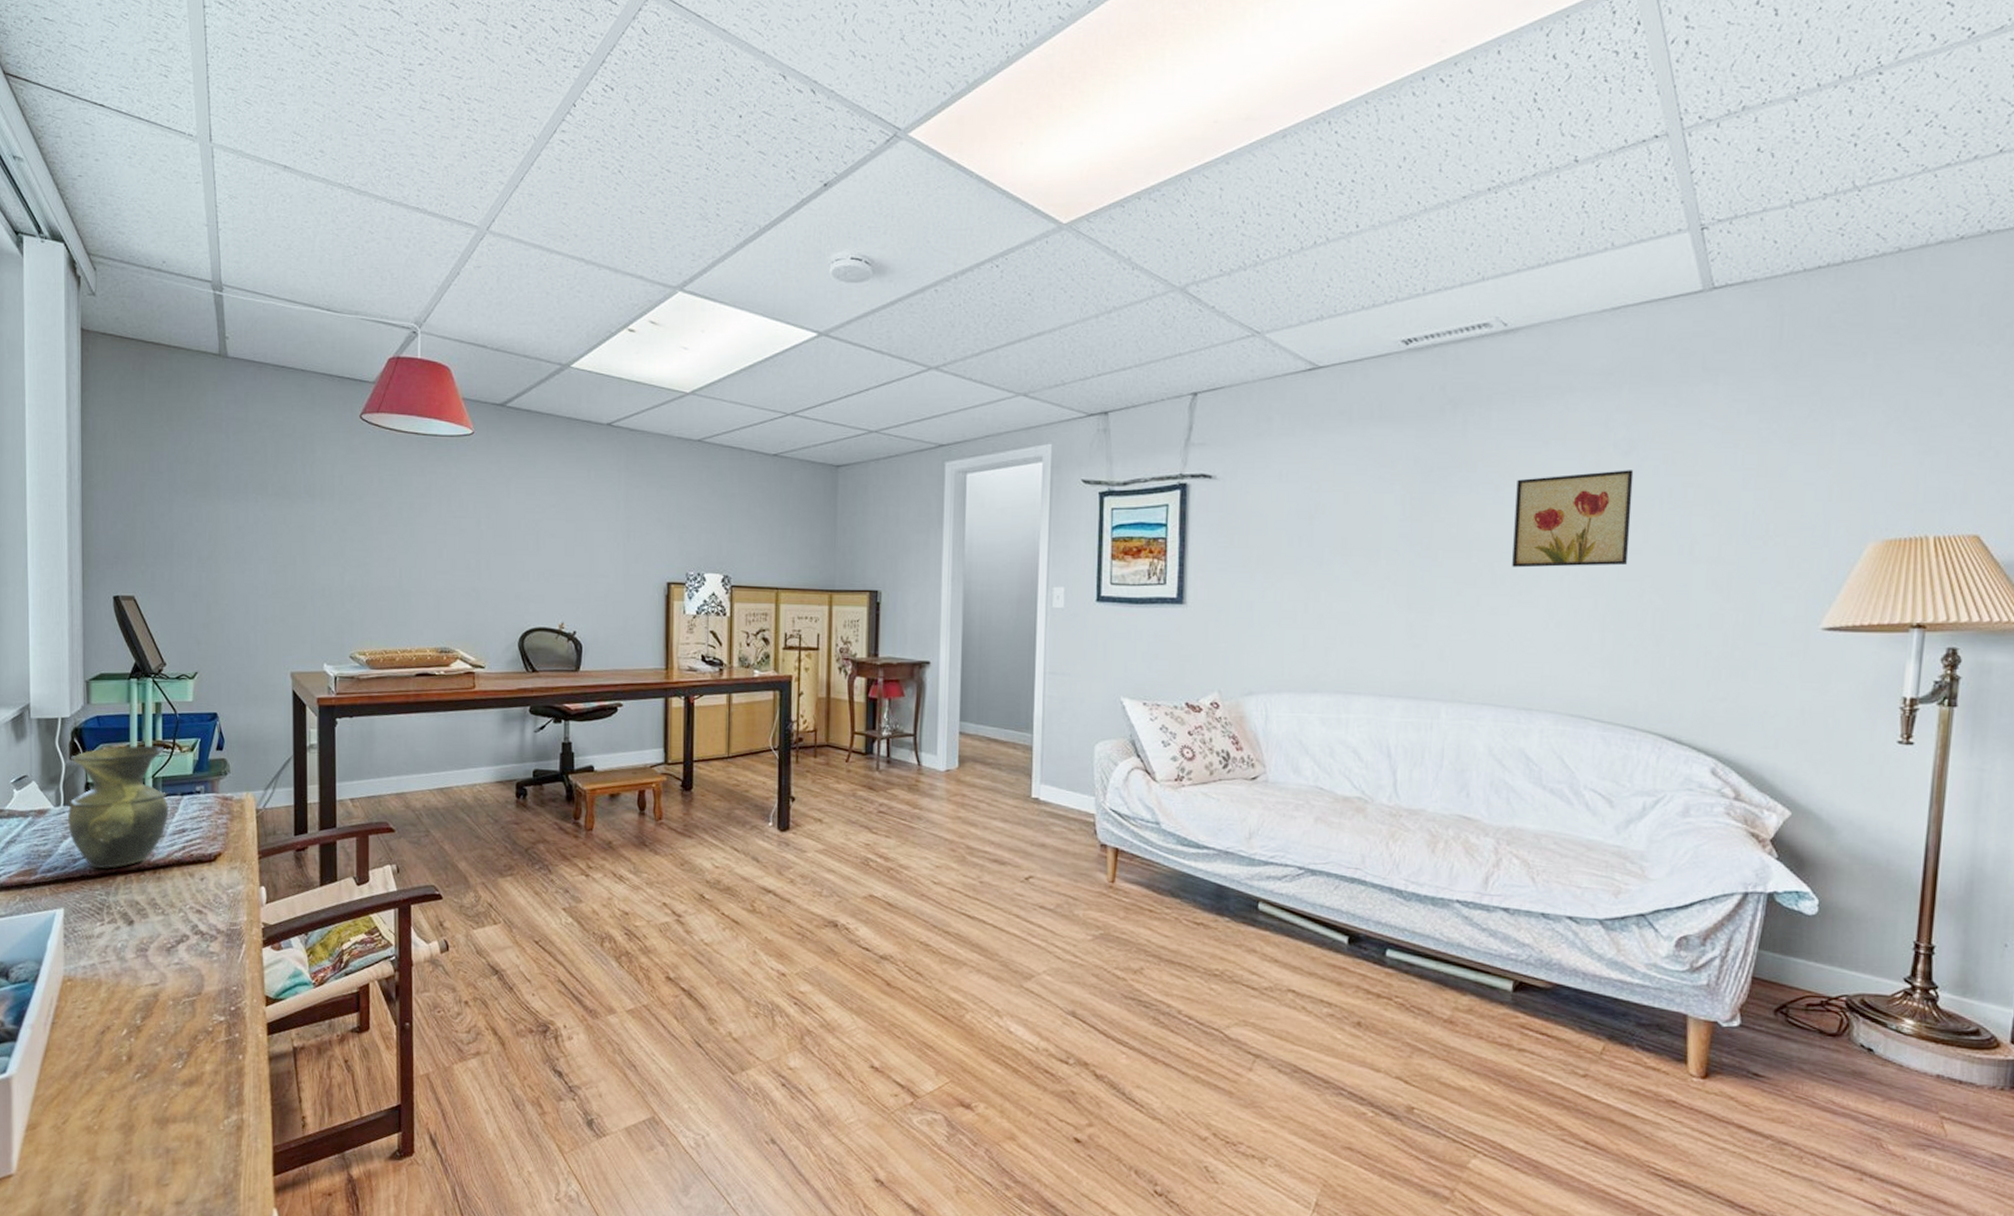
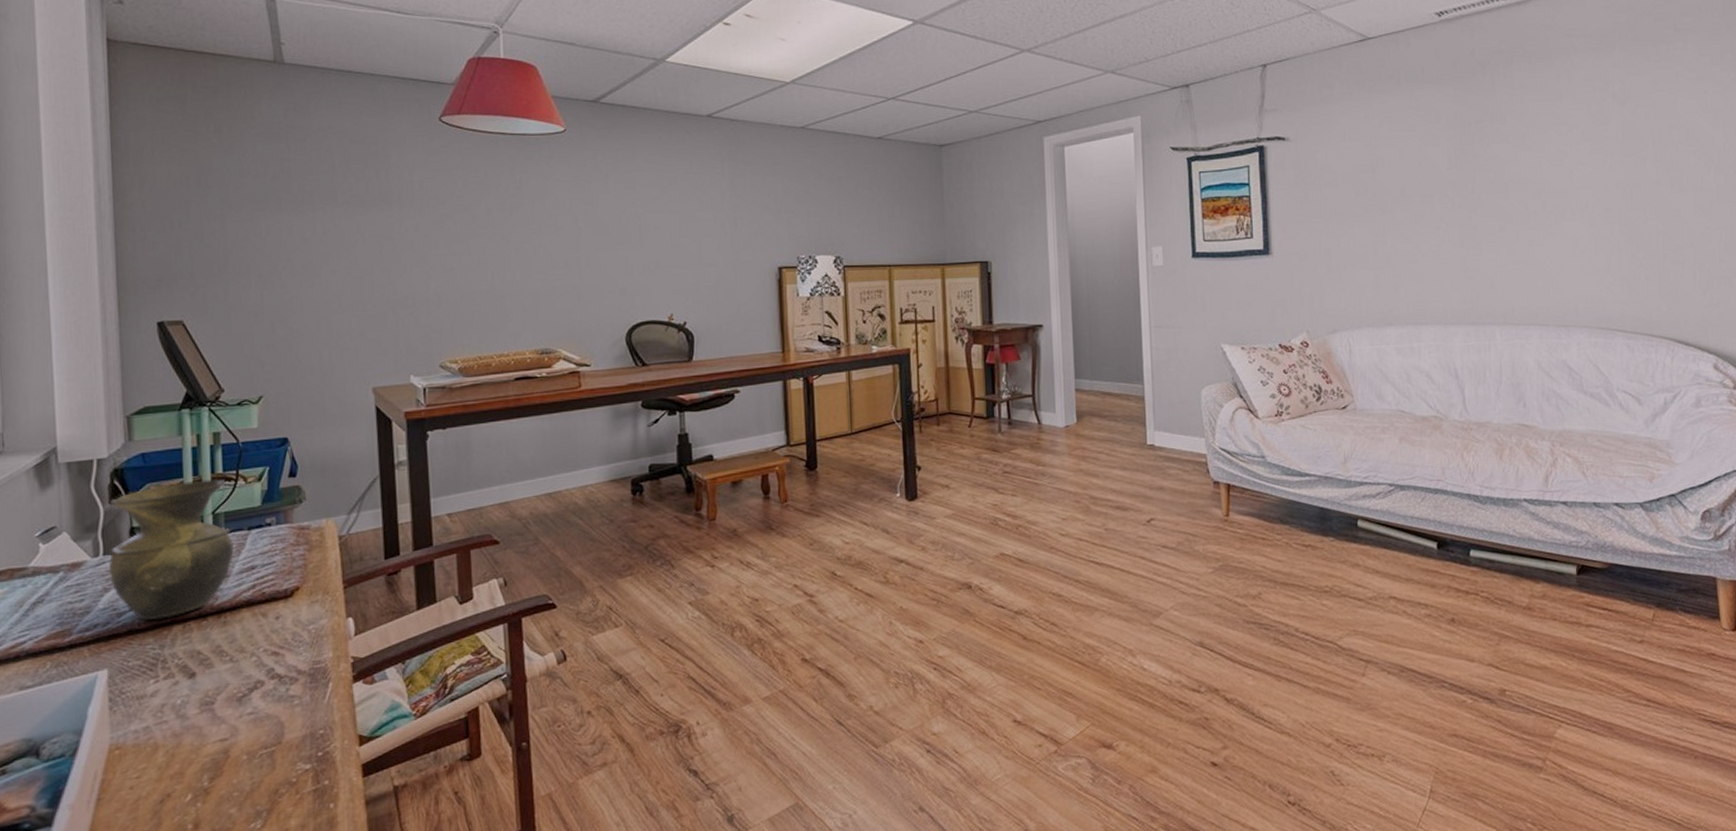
wall art: present [1512,470,1634,568] -> none [1539,116,1633,204]

